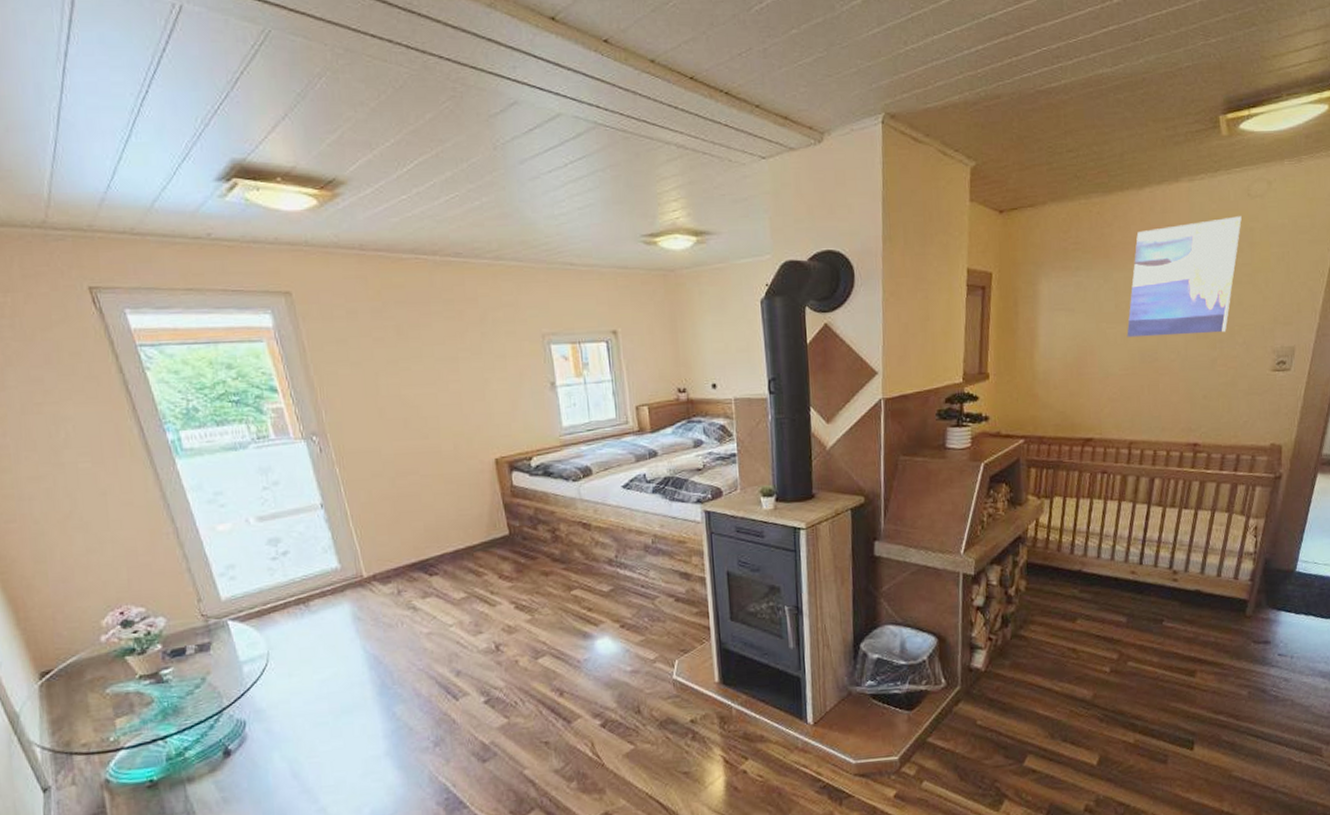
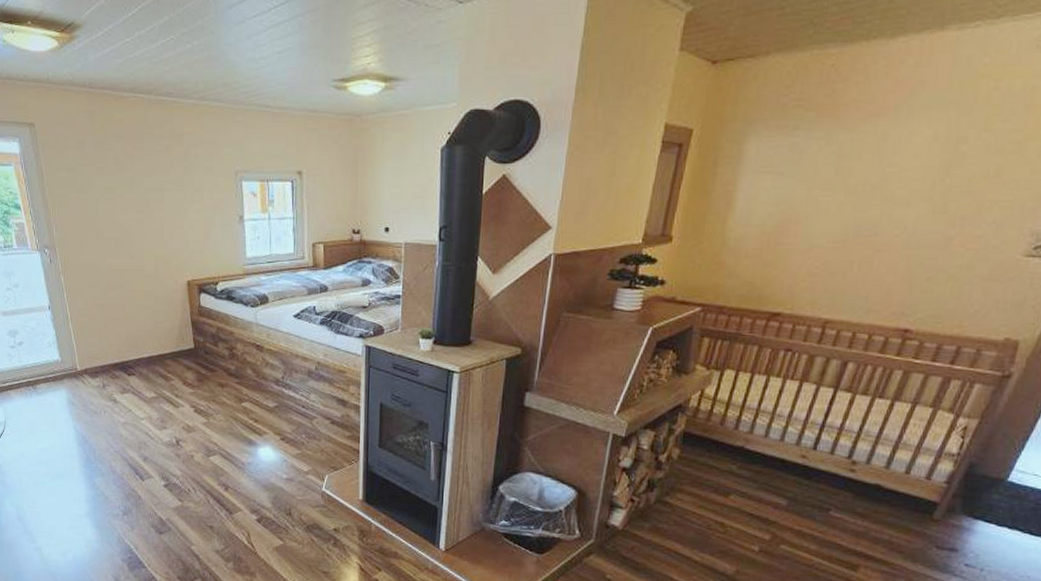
wall art: present [1127,216,1242,338] -> none [843,72,1022,209]

